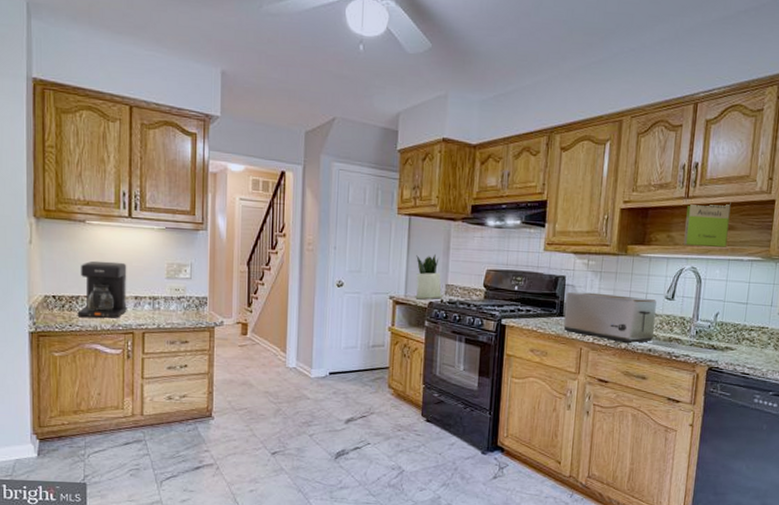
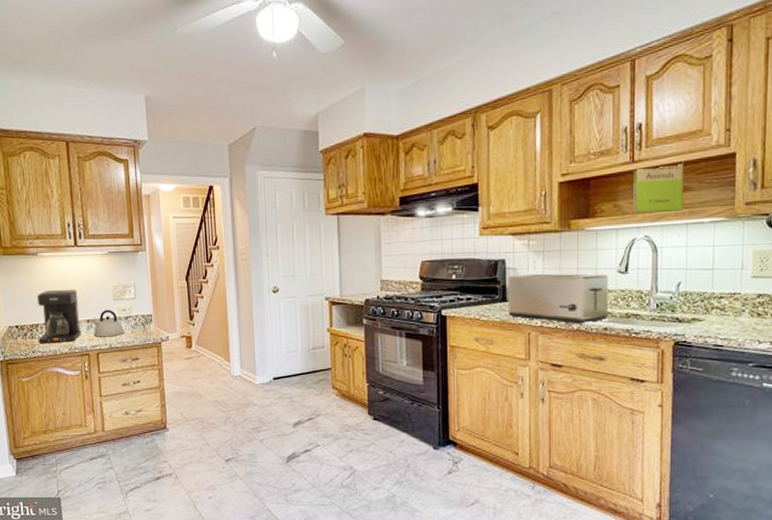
kettle: none [139,288,175,317] -> present [91,310,124,337]
planter: present [414,254,444,300] -> none [348,250,380,298]

